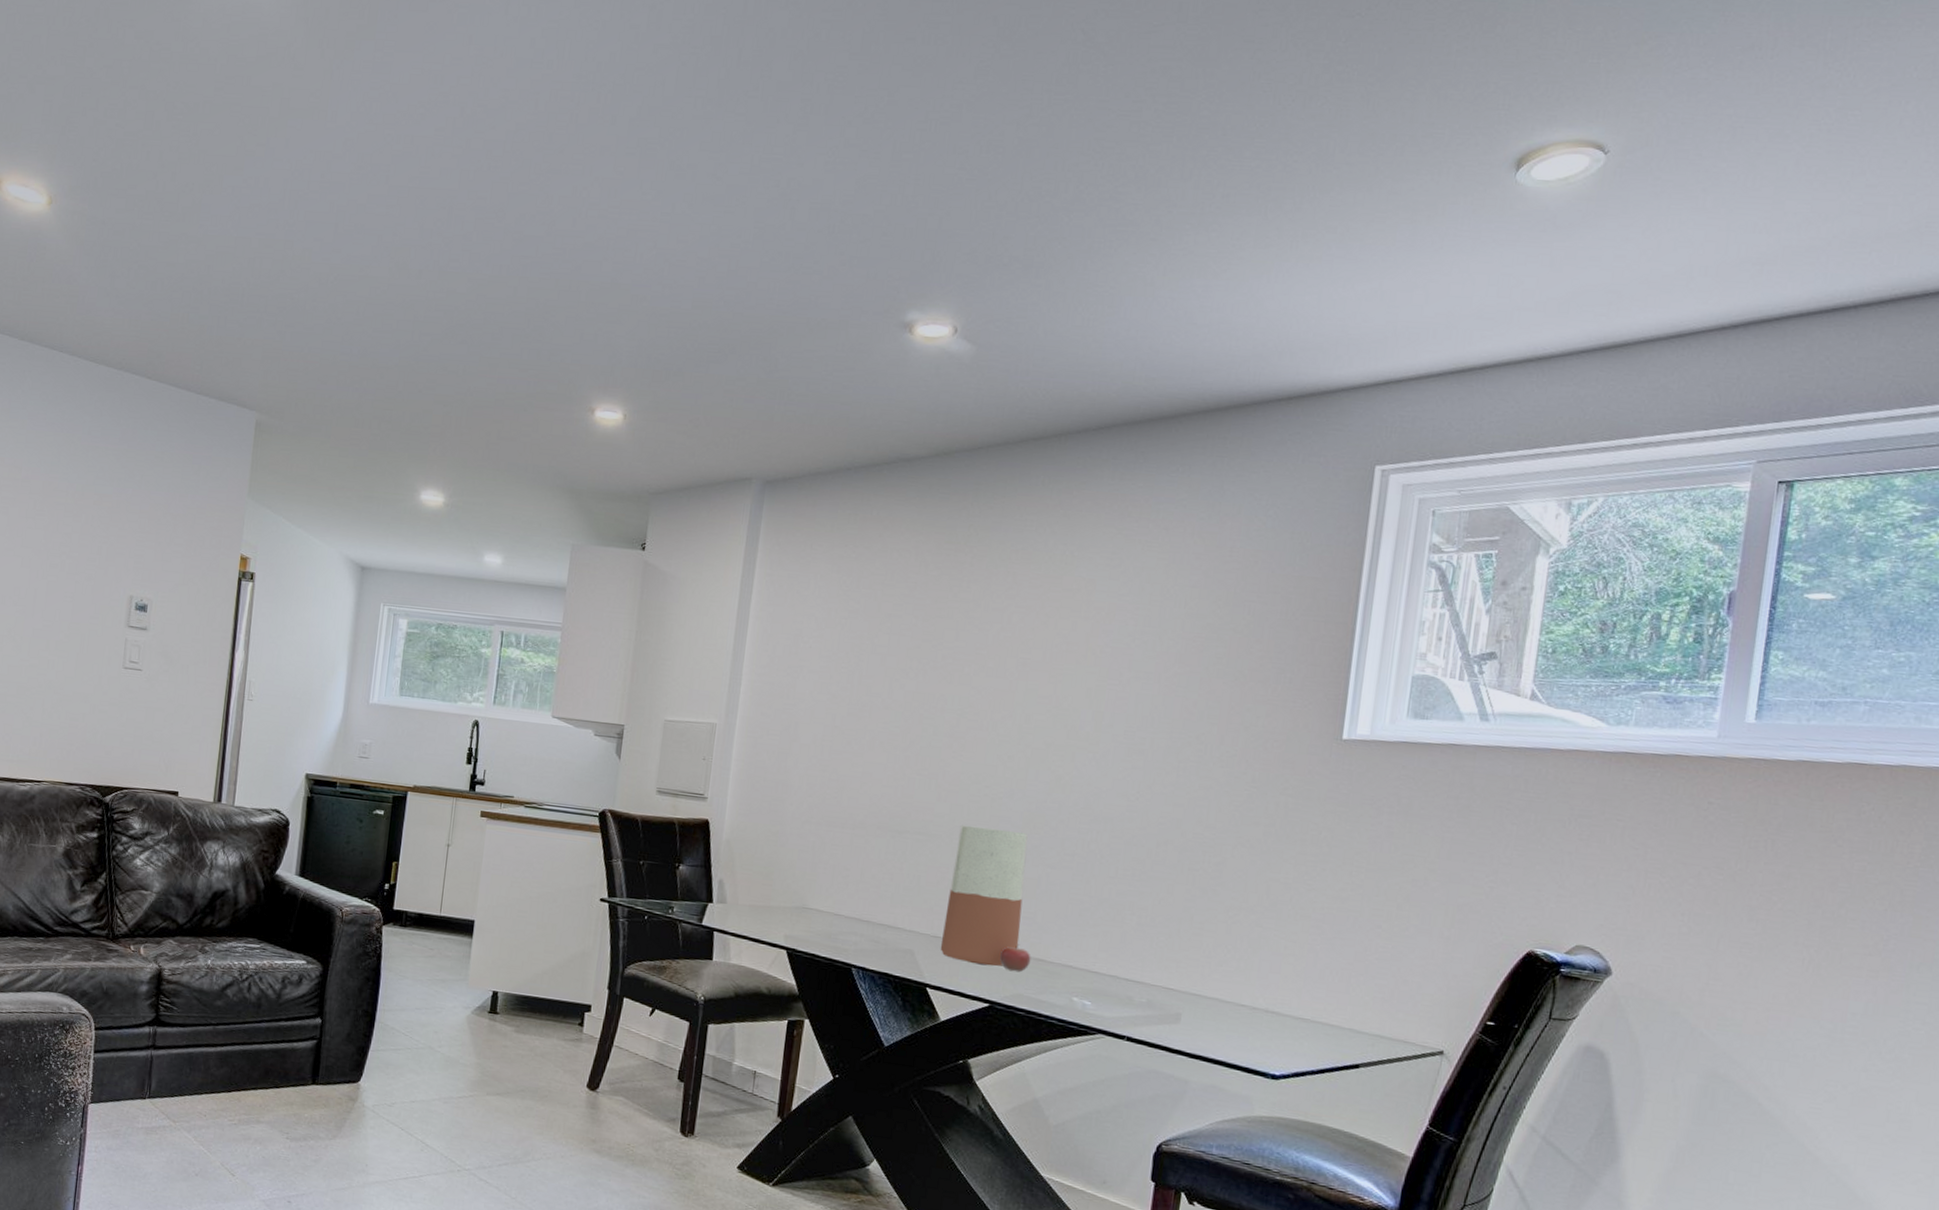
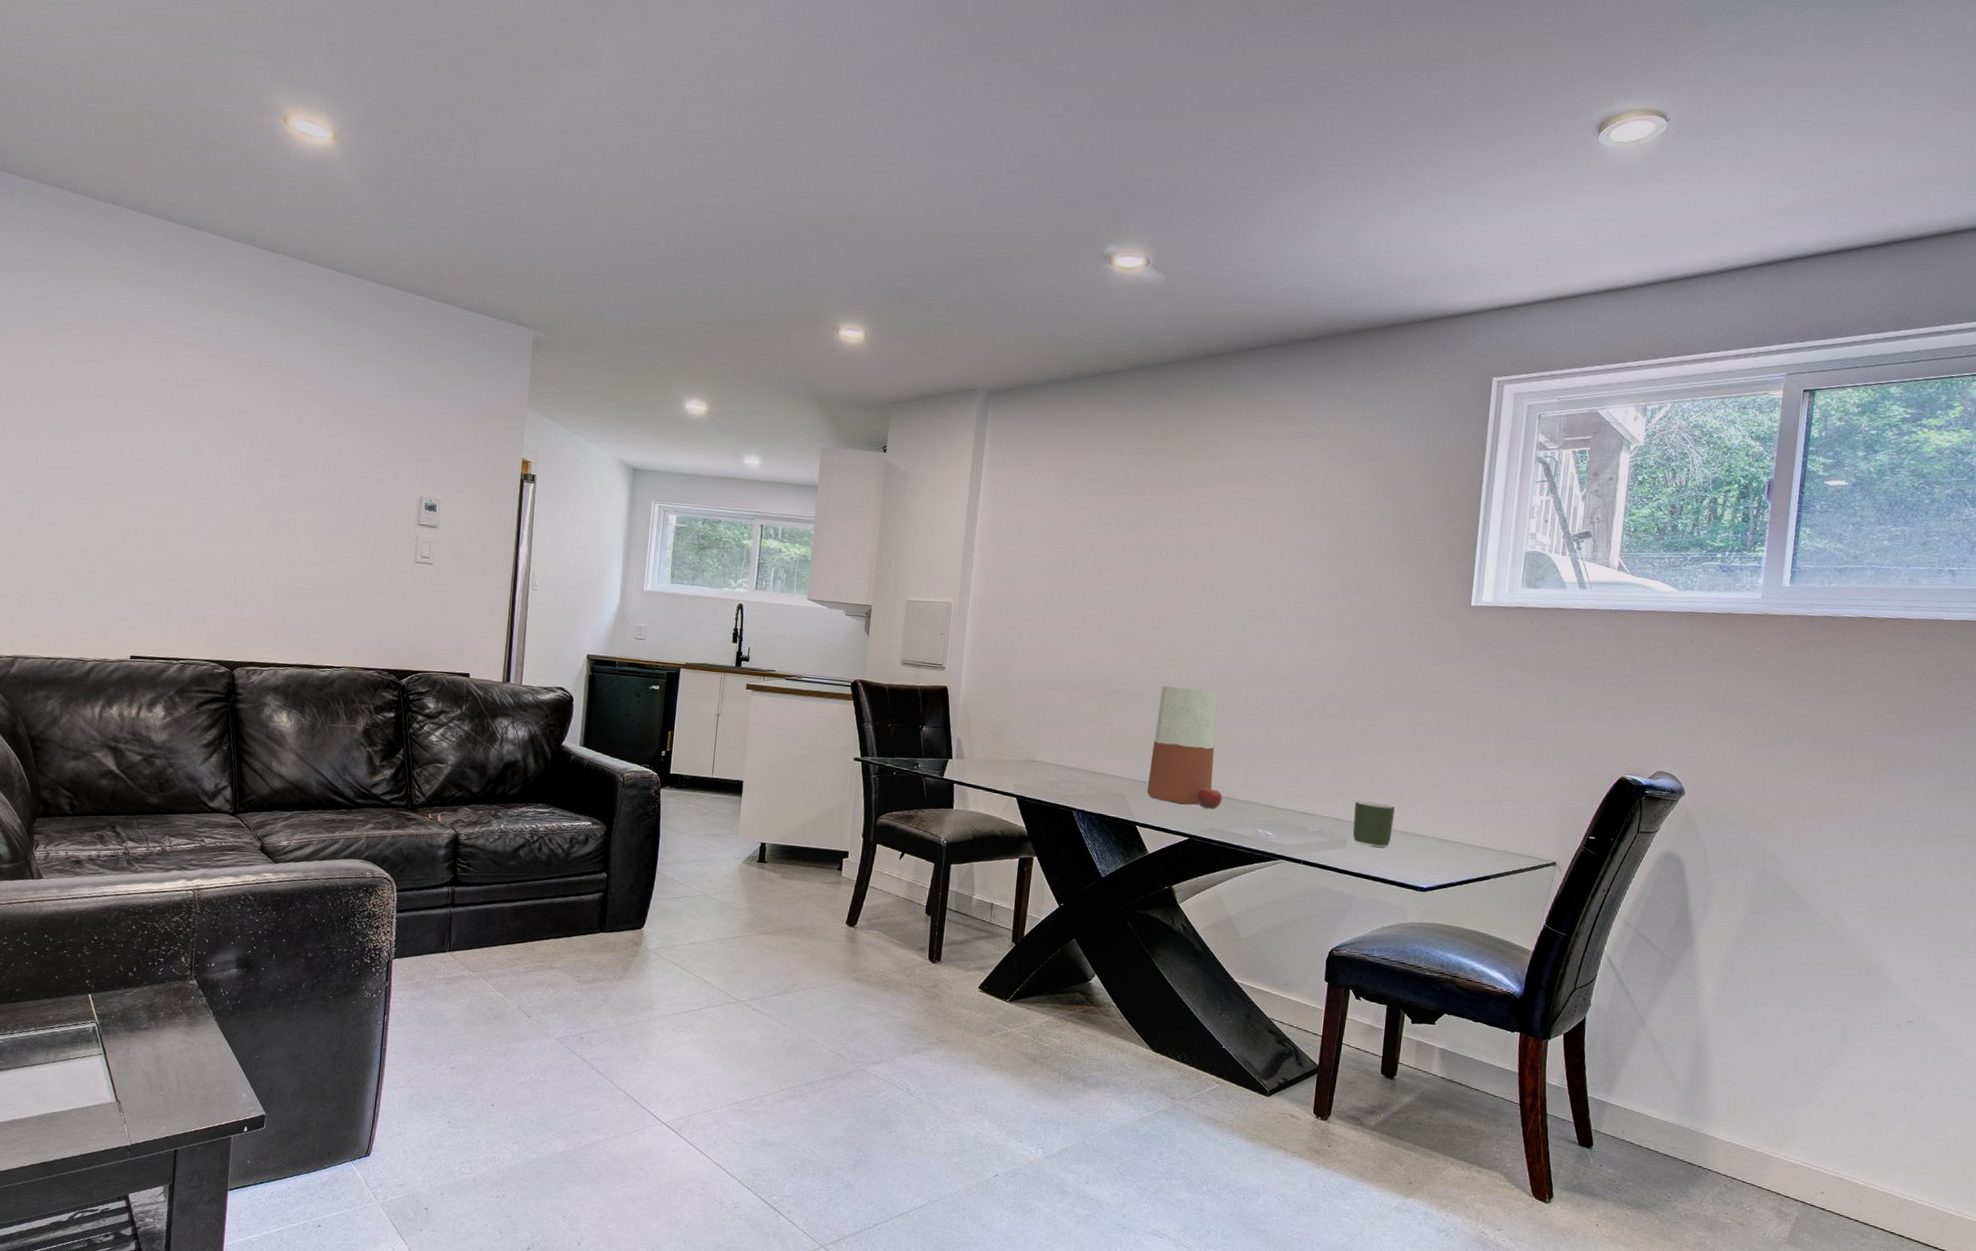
mug: none [1189,968,1242,1025] -> present [1352,801,1395,848]

